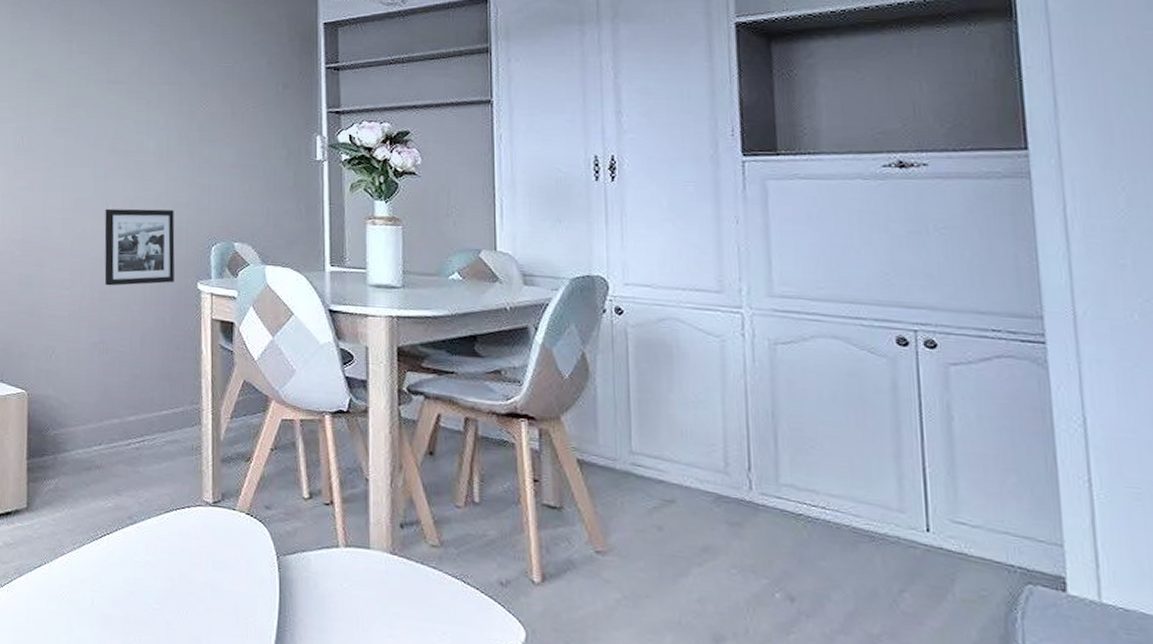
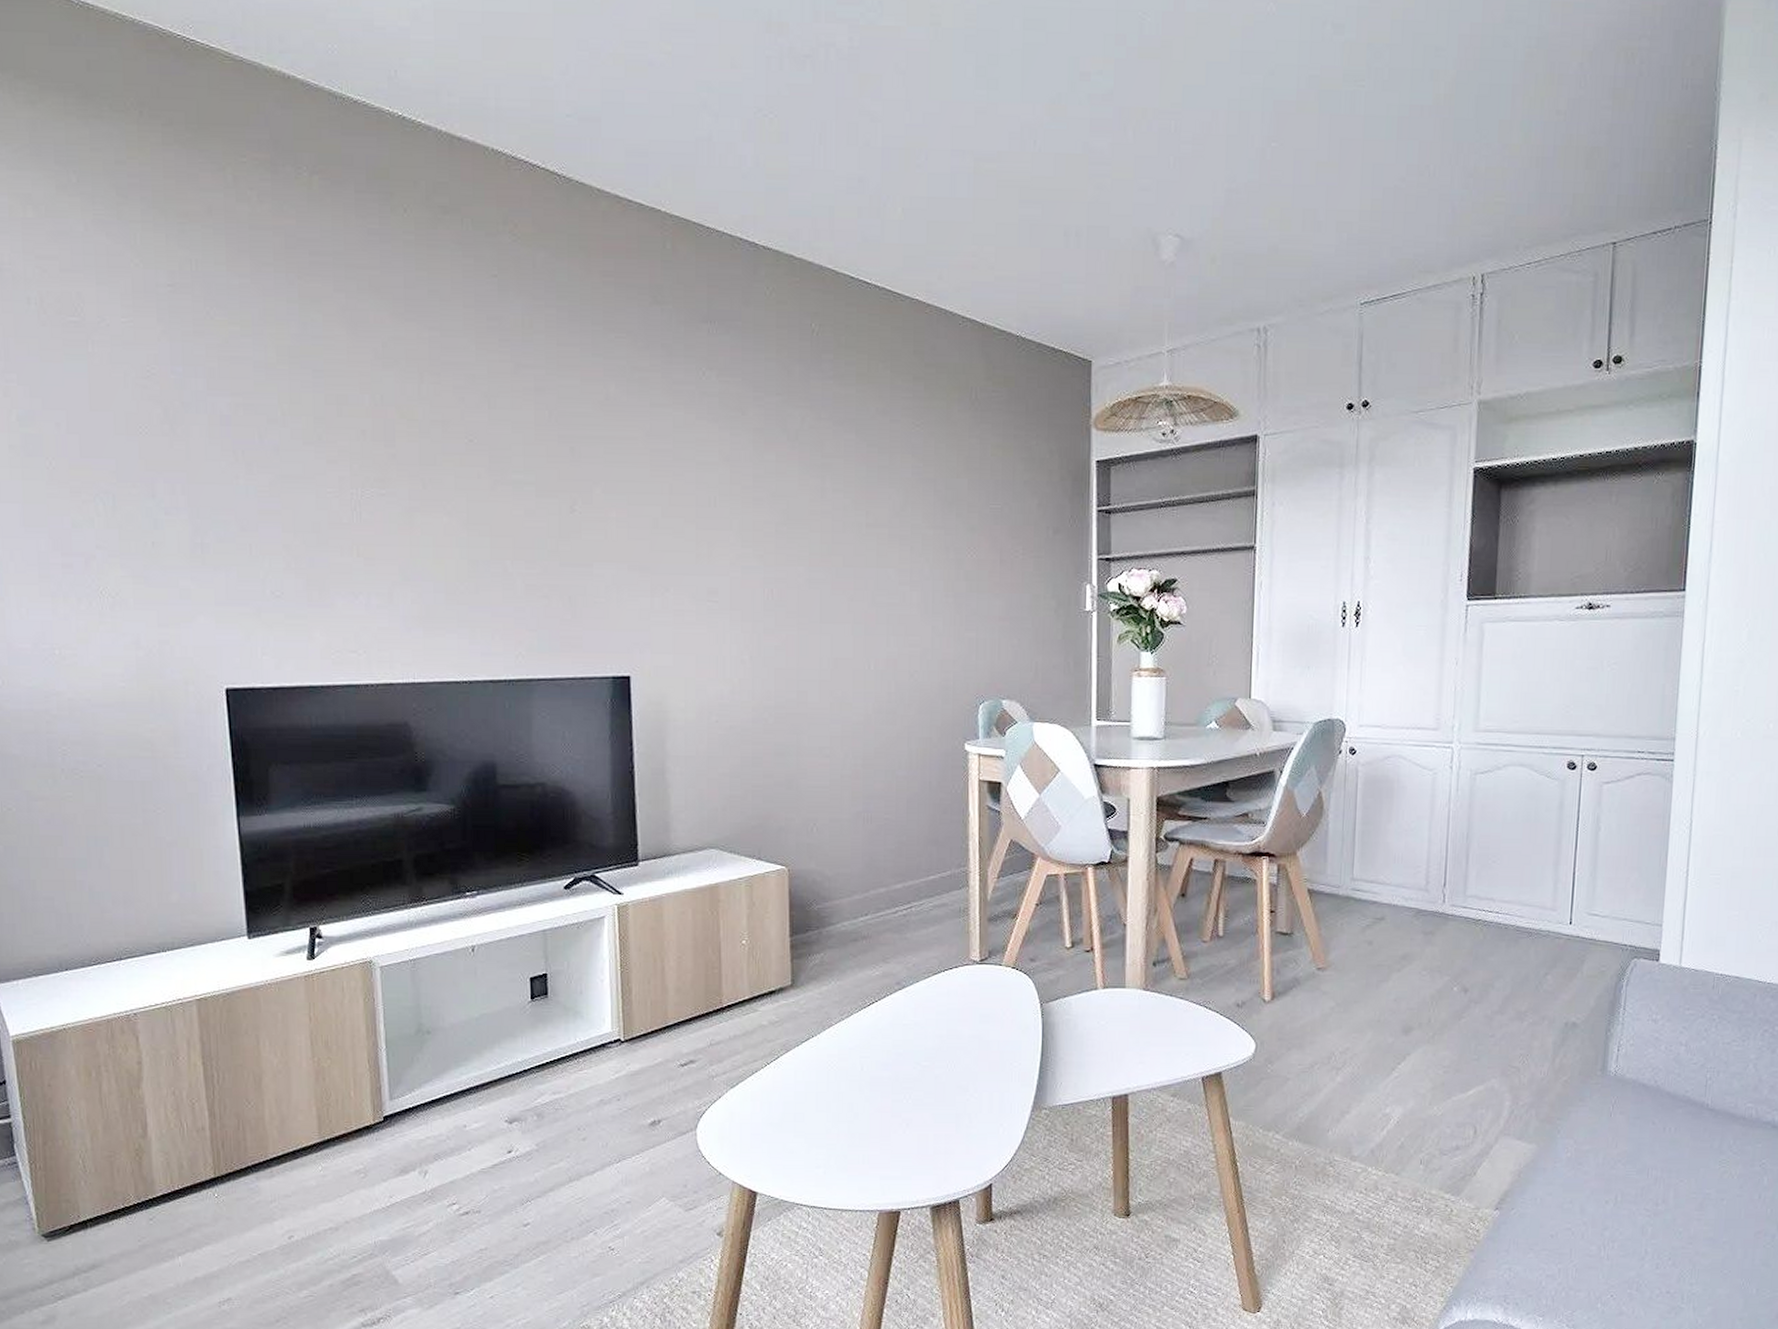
picture frame: present [104,208,175,286] -> none [866,667,942,751]

